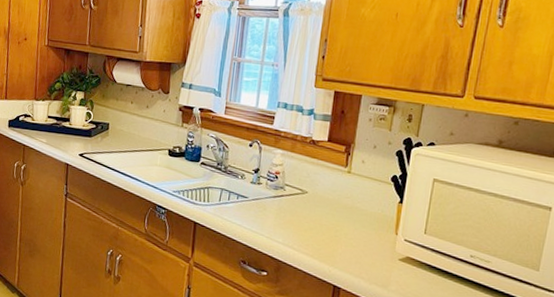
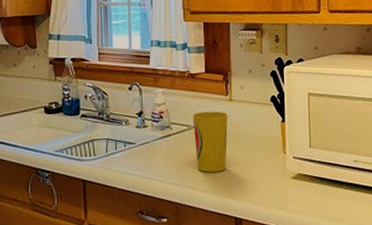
cup: none [304,178,344,240] -> present [192,111,228,173]

